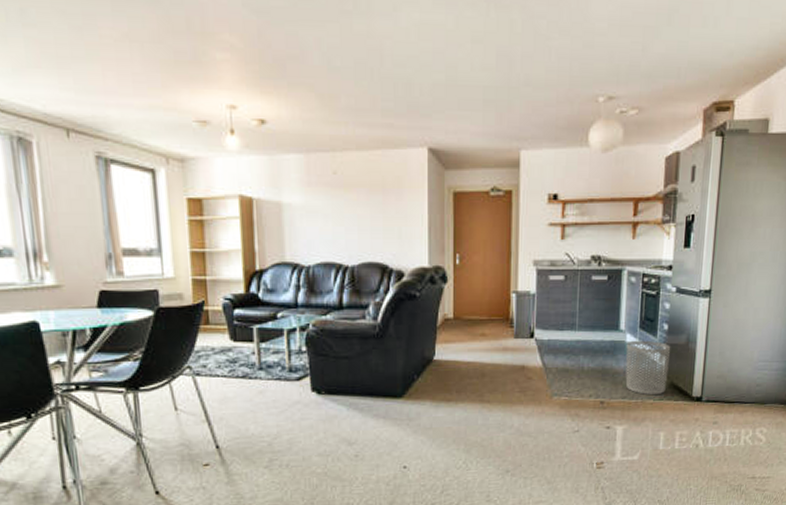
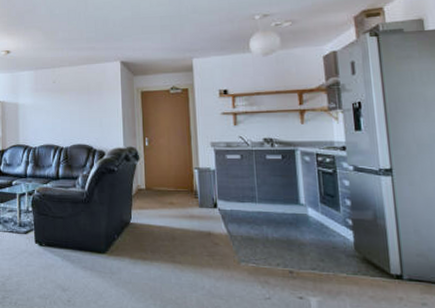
waste bin: present [625,340,671,396] -> none [308,214,359,269]

